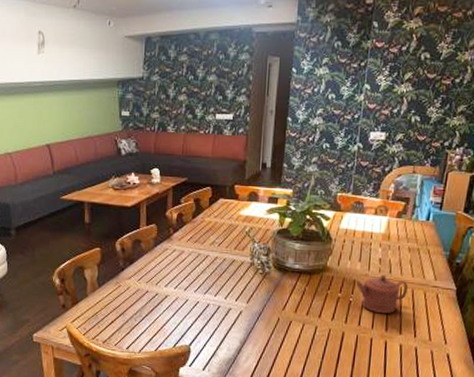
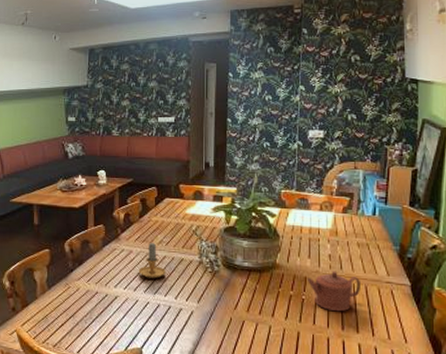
candle: none [189,244,217,279] -> present [138,243,166,278]

